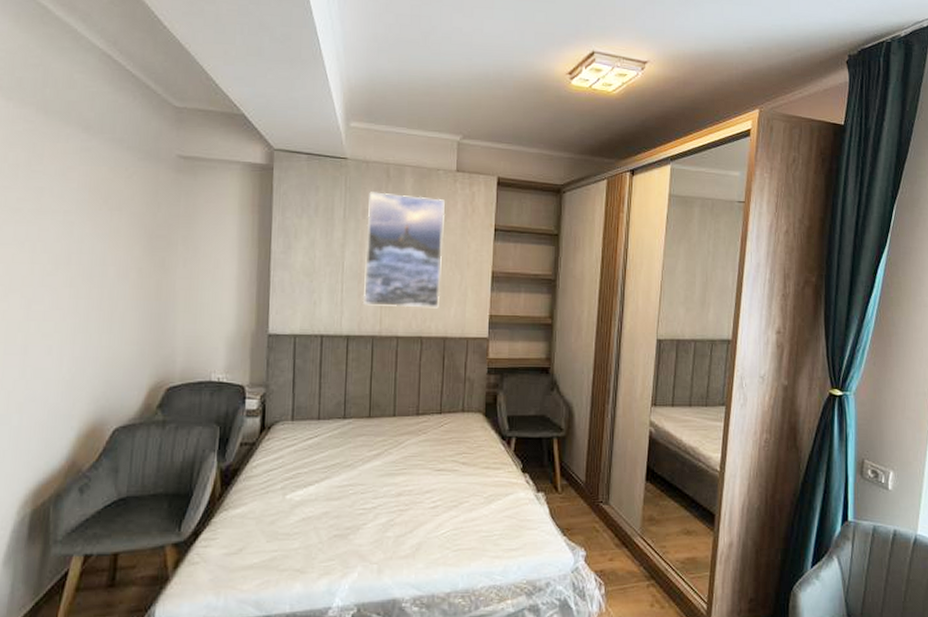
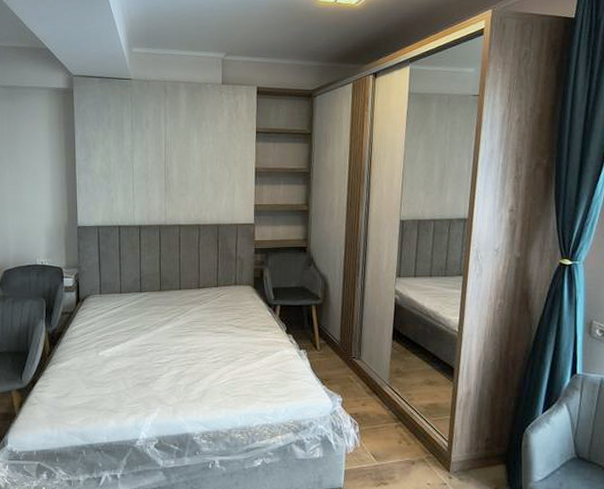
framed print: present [362,192,446,308] -> none [150,105,214,201]

